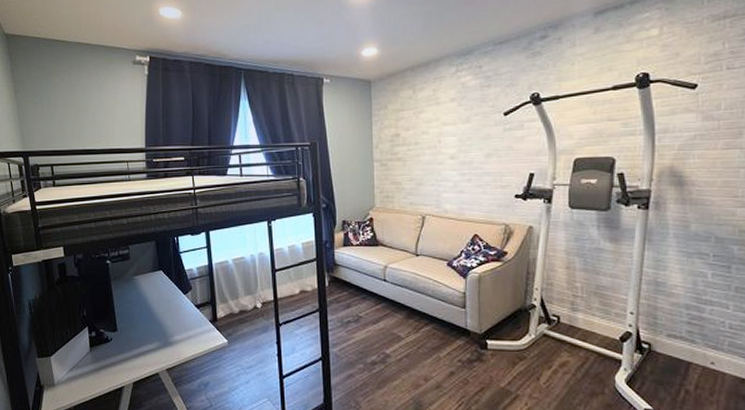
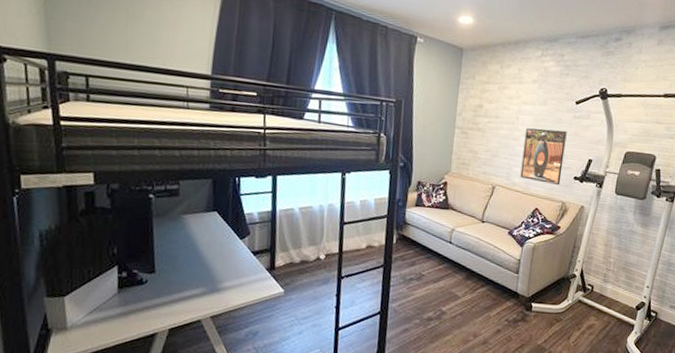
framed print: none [450,146,500,207] -> present [520,128,567,186]

